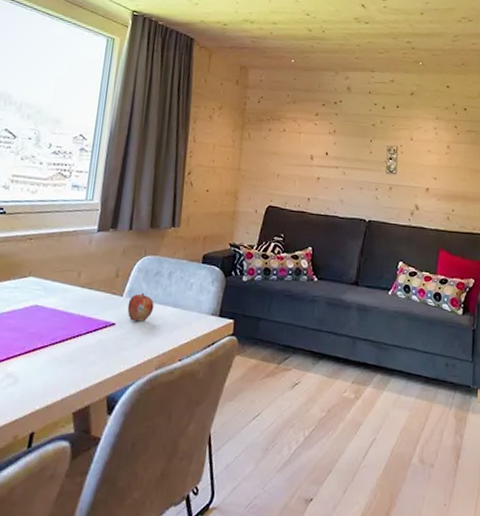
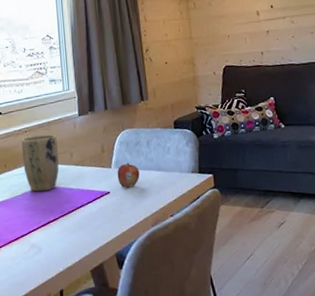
plant pot: none [18,245,67,312] -> present [21,135,59,192]

